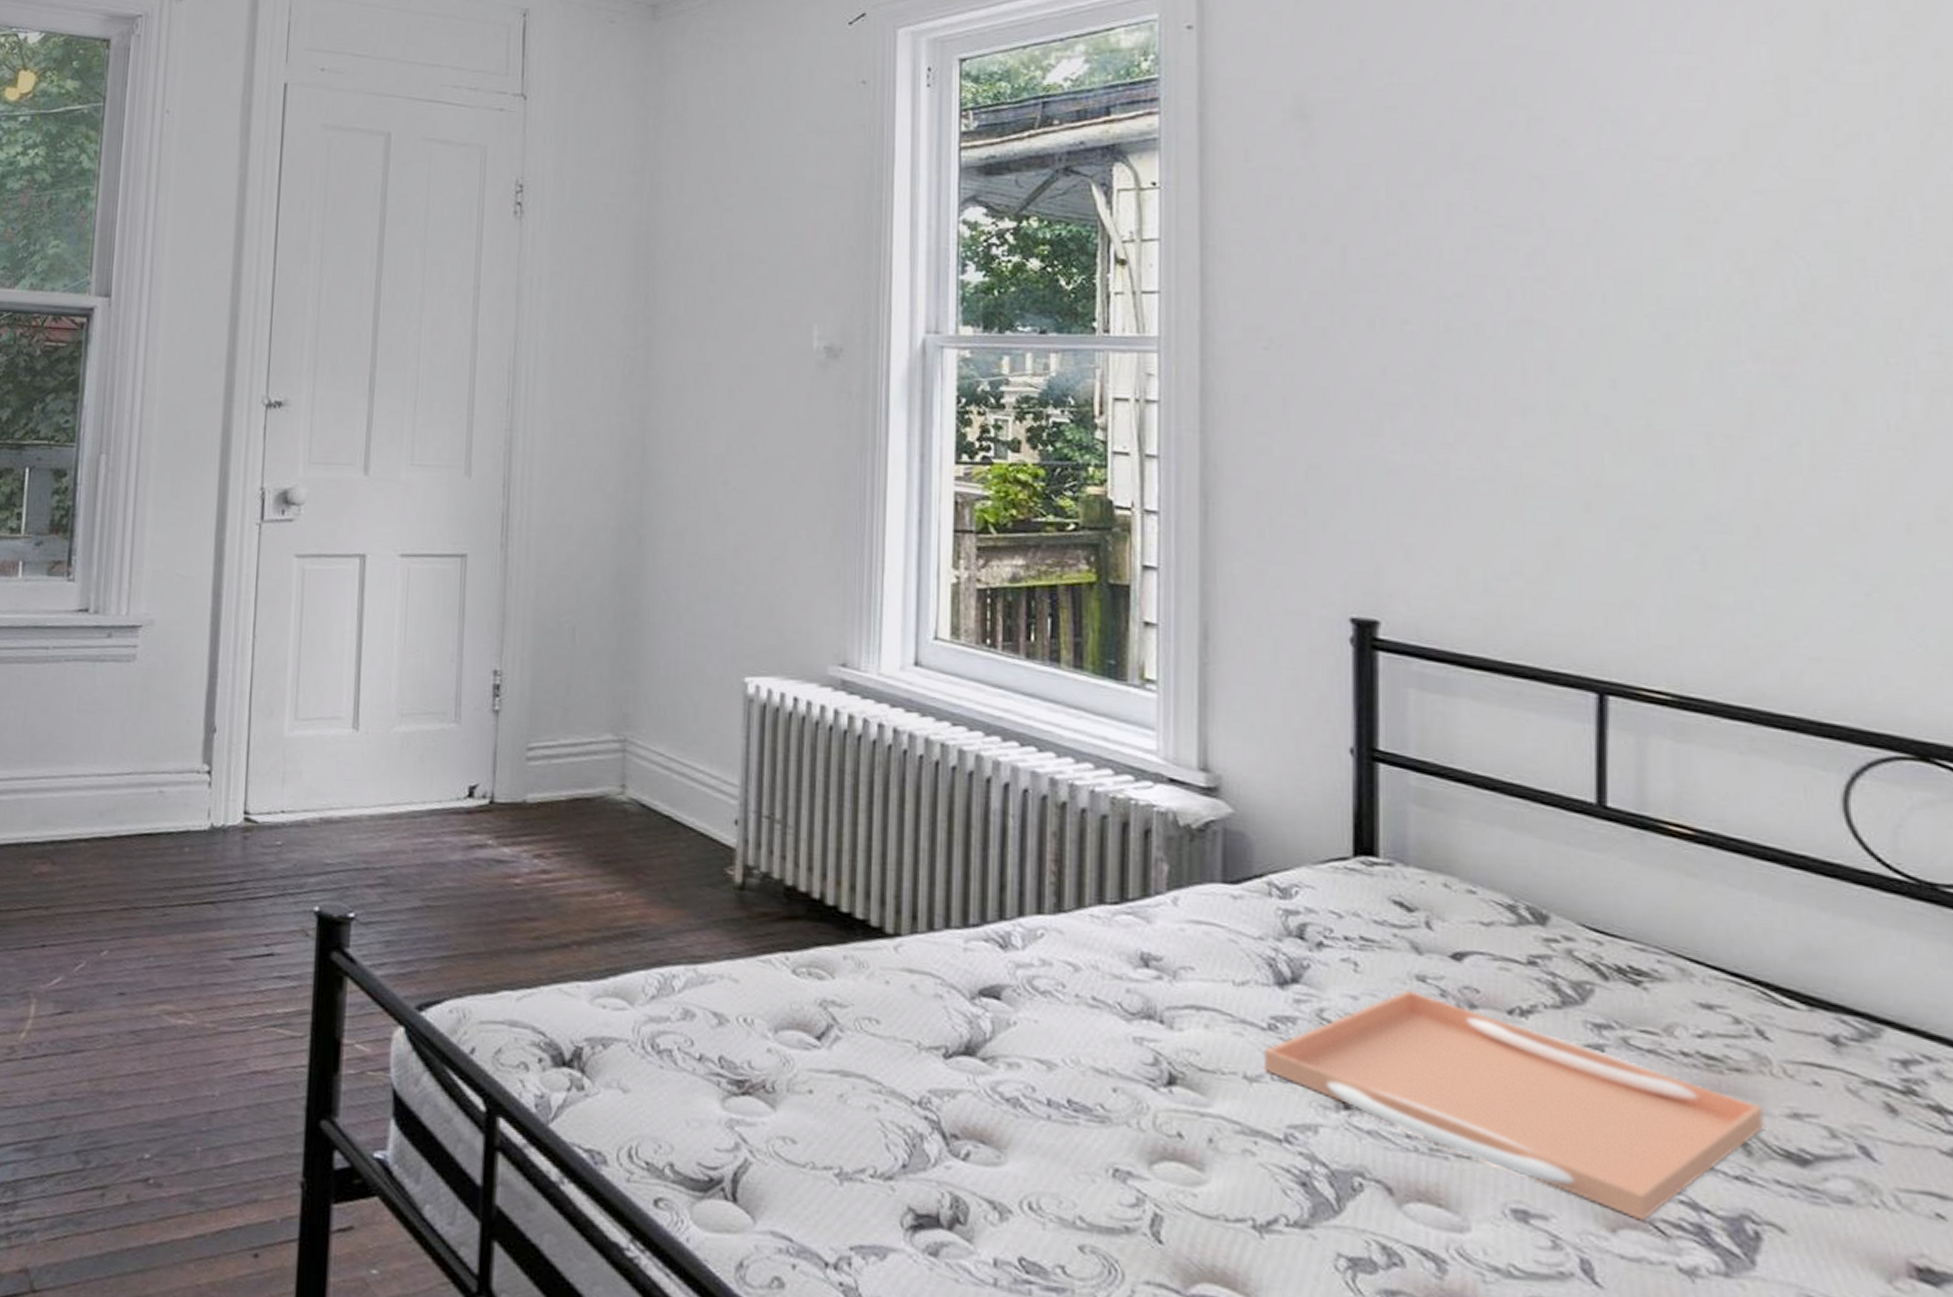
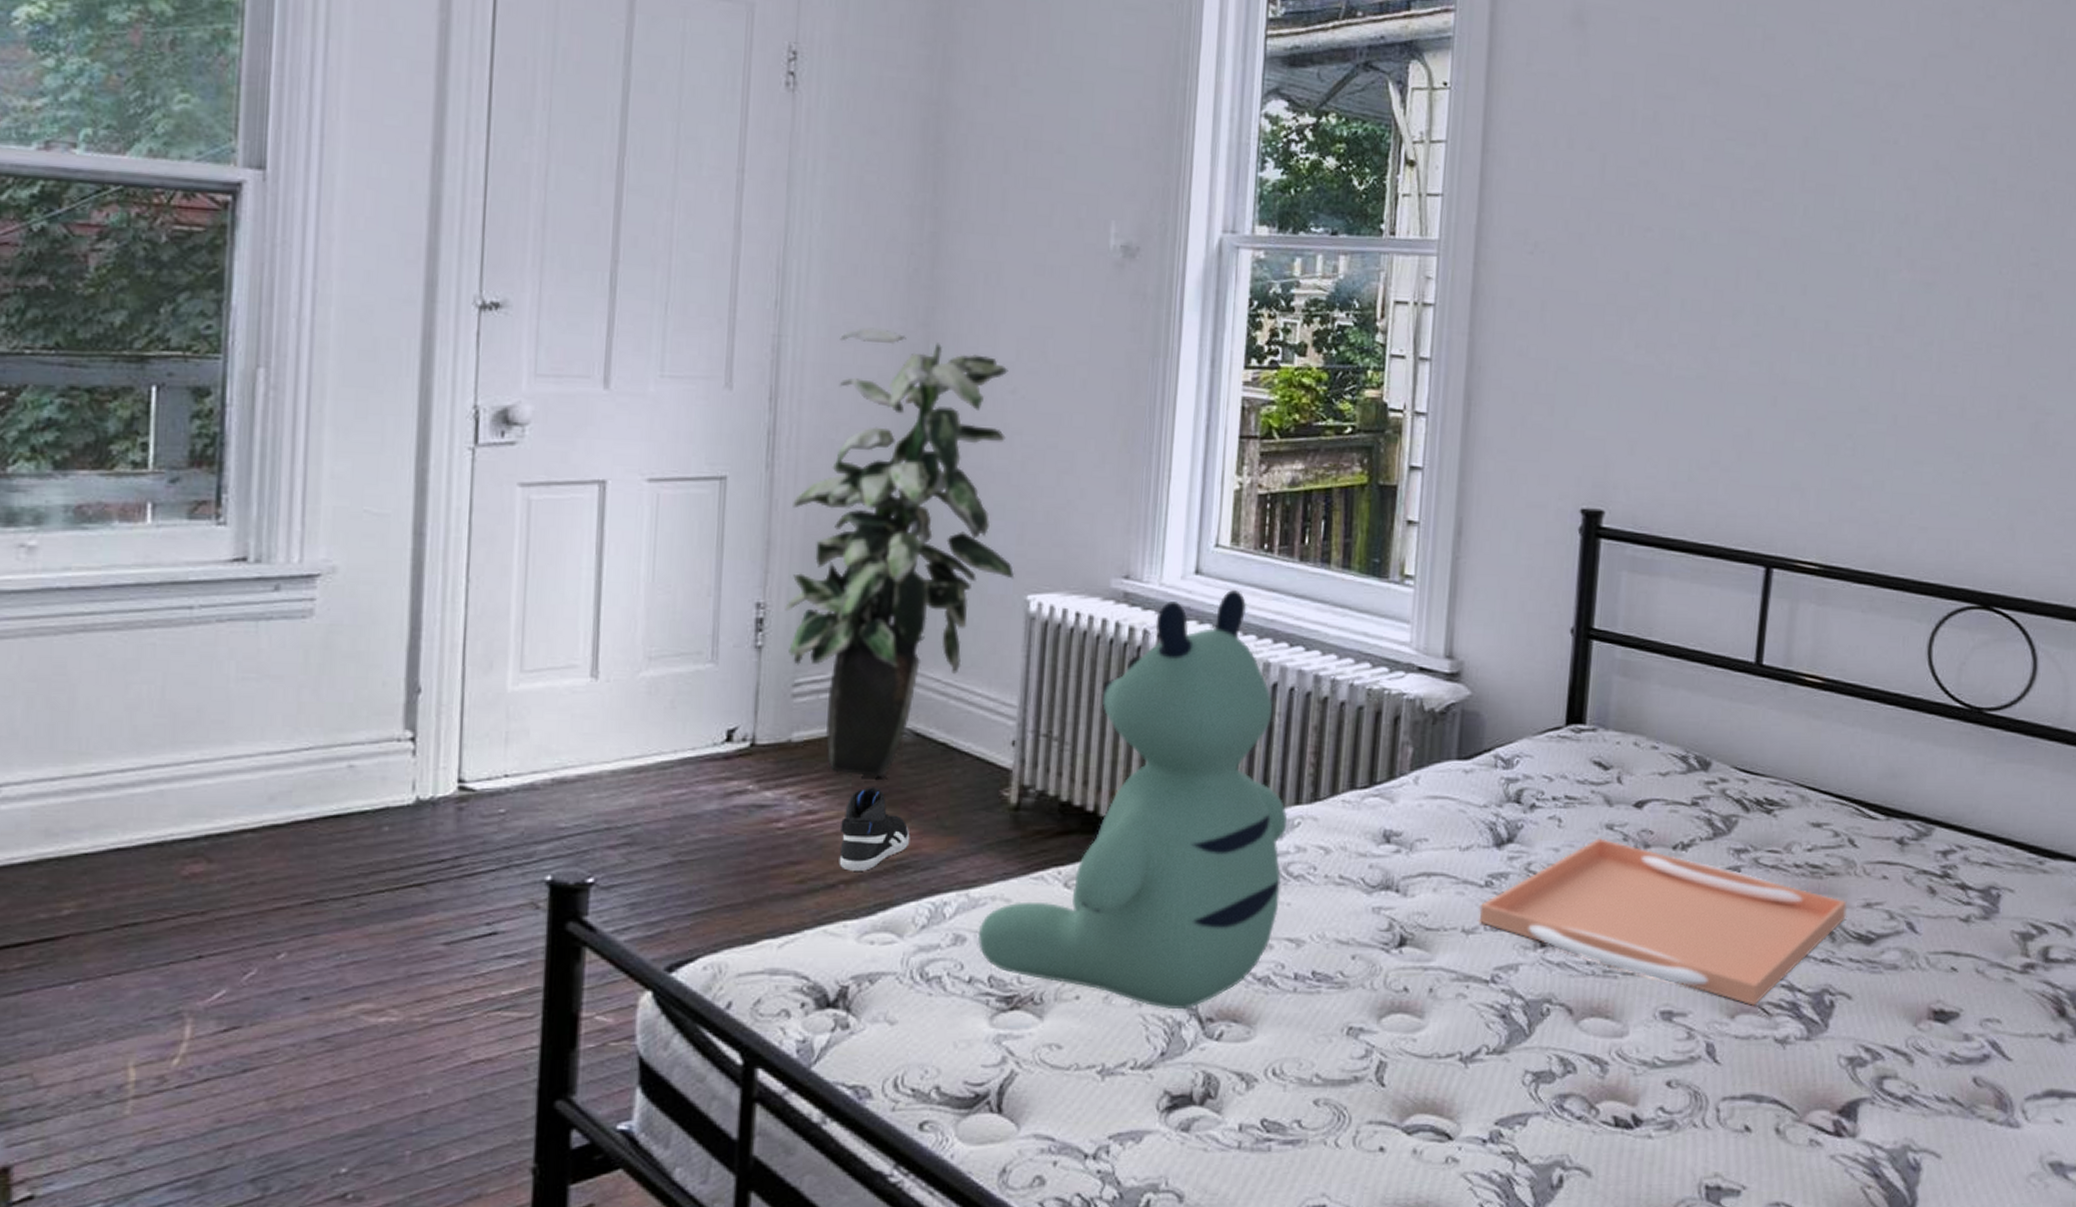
indoor plant: none [519,423,732,845] -> present [785,327,1015,778]
sneaker: none [571,852,639,935] -> present [839,787,910,871]
bear: none [707,684,1029,1122] -> present [978,590,1288,1010]

